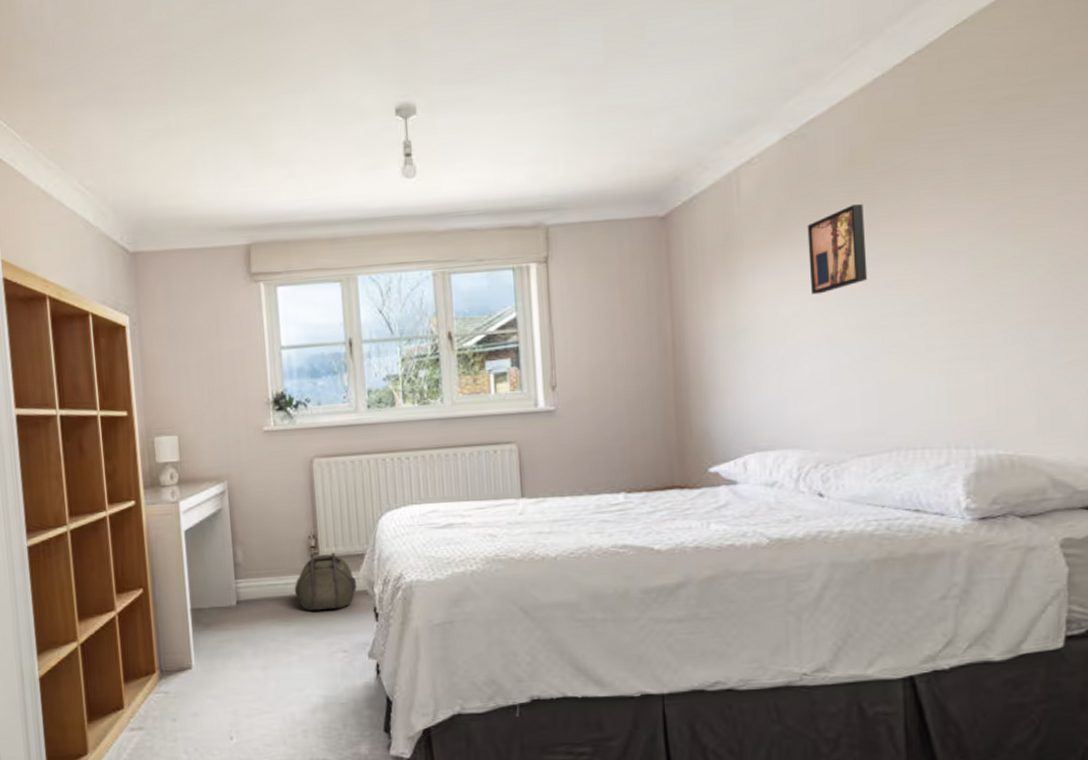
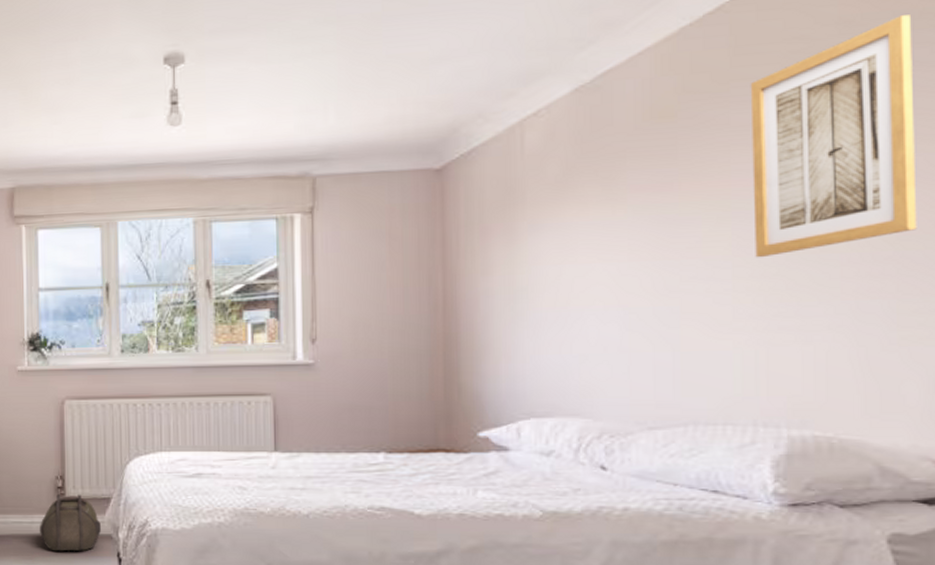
wall art: present [807,204,868,295] -> none [598,160,666,255]
wall art: none [935,67,1077,294] -> present [750,15,917,258]

